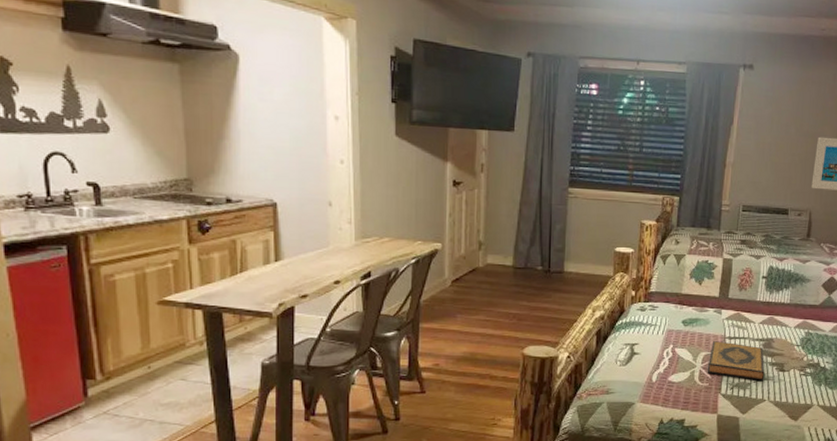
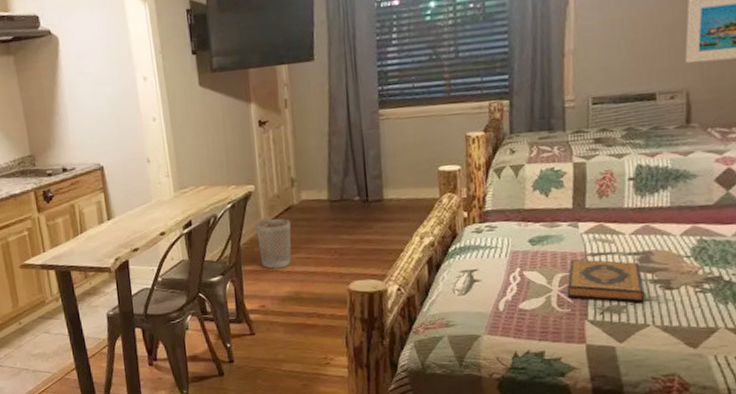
wastebasket: none [438,278,473,329] -> present [255,218,292,269]

